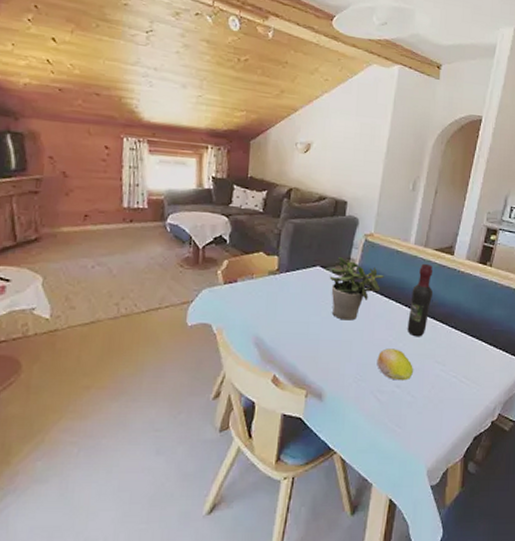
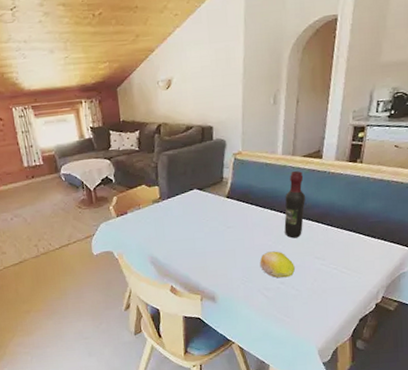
potted plant: present [329,257,384,321] -> none [206,178,257,233]

